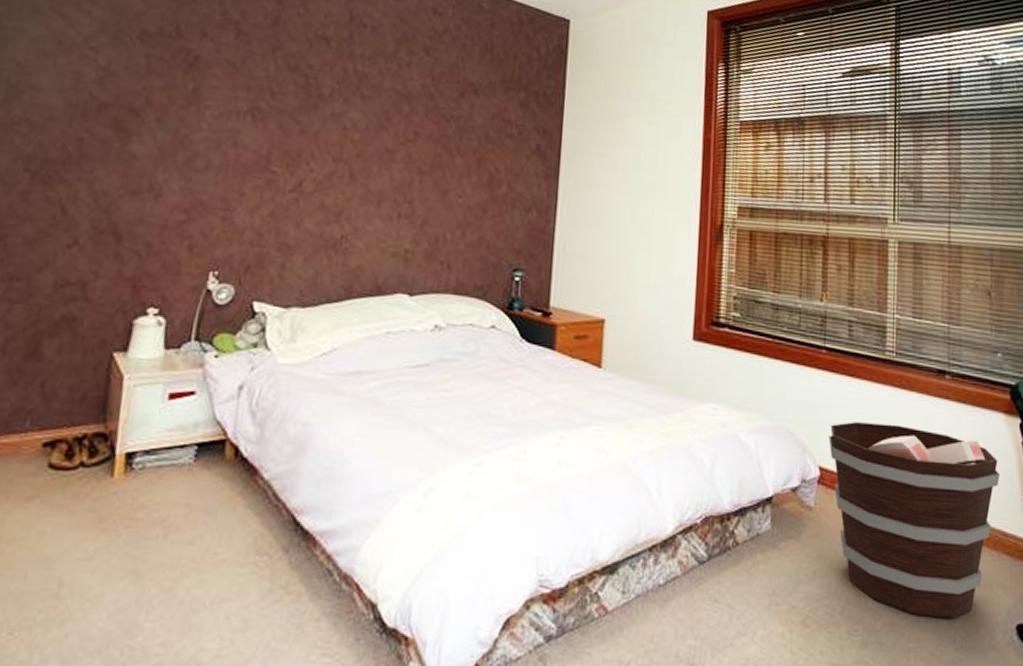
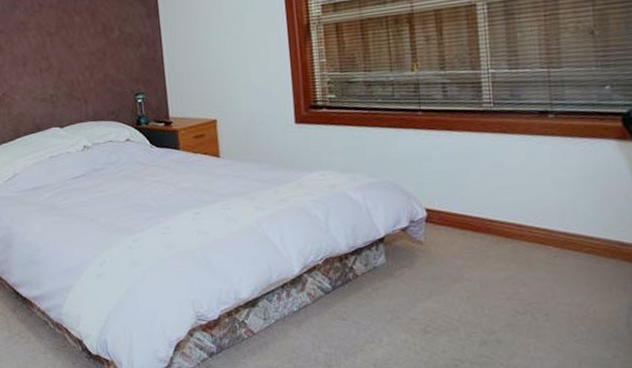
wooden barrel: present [828,422,1000,619] -> none [432,164,614,318]

